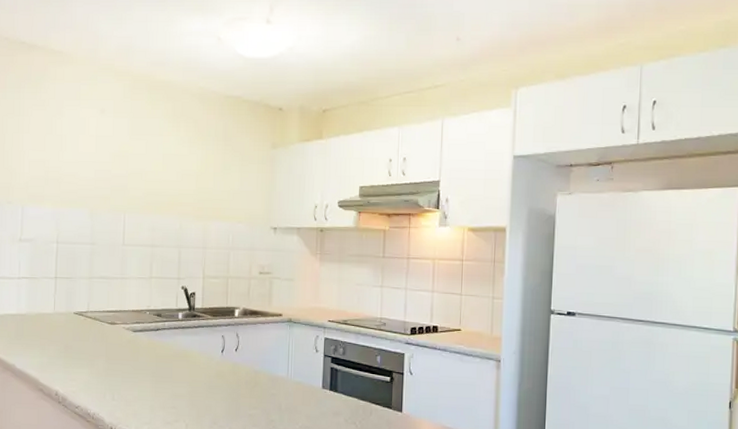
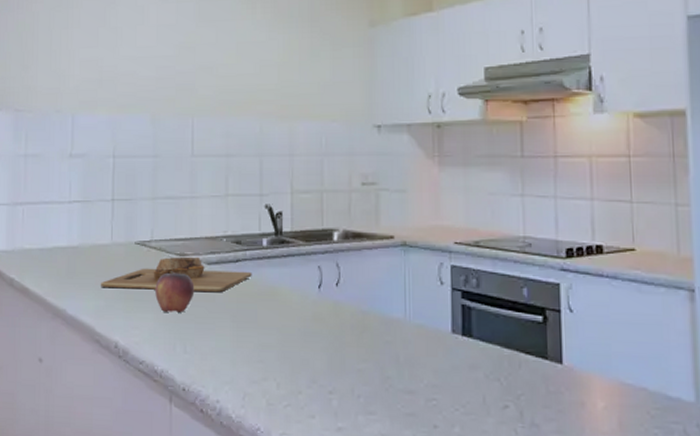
cutting board: none [45,325,169,354] -> present [101,256,252,293]
fruit: none [90,336,122,369] -> present [155,271,195,313]

